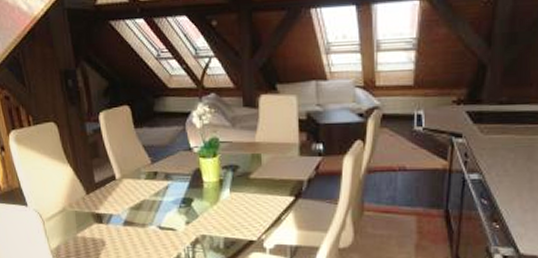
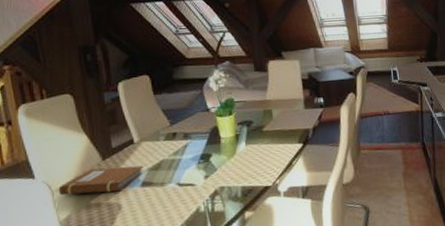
notebook: none [48,202,125,228] -> present [58,165,143,196]

